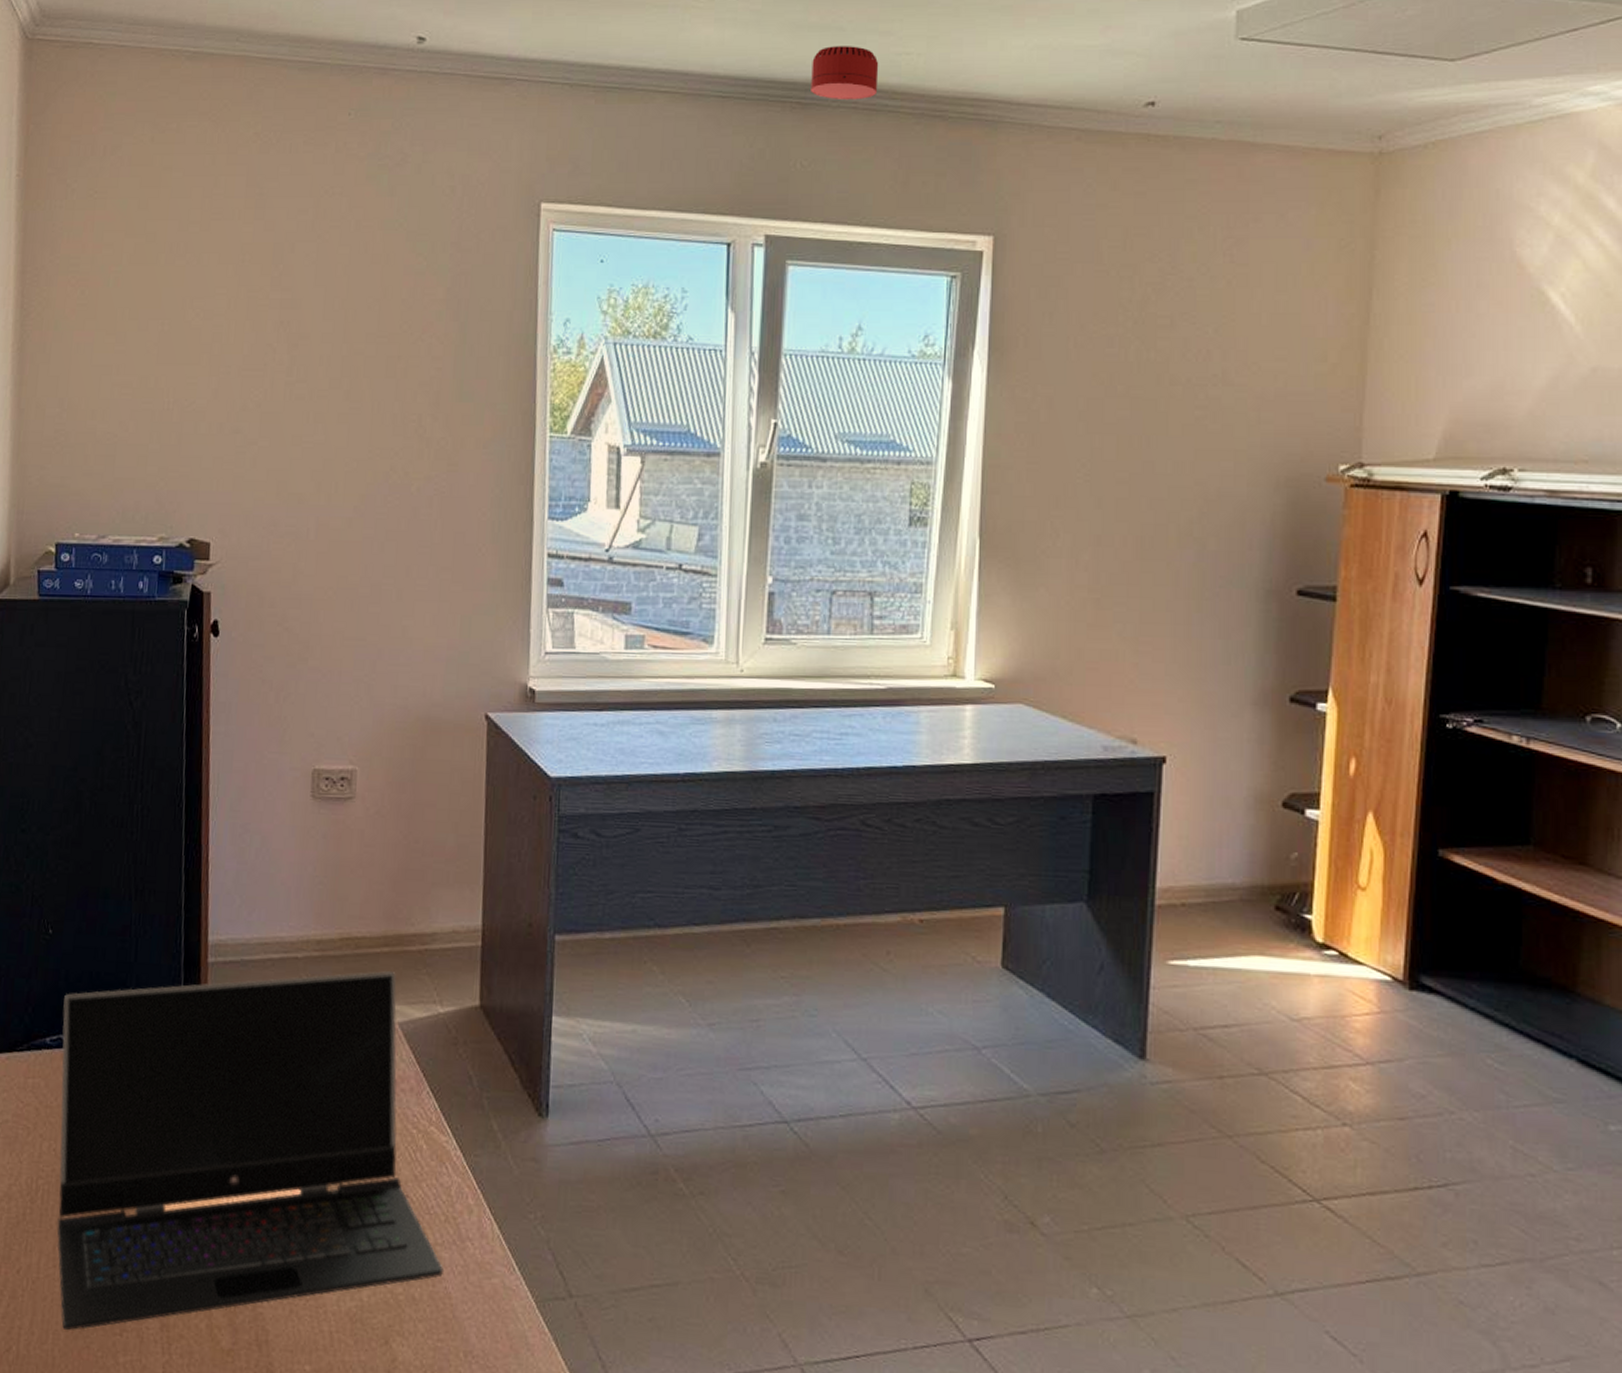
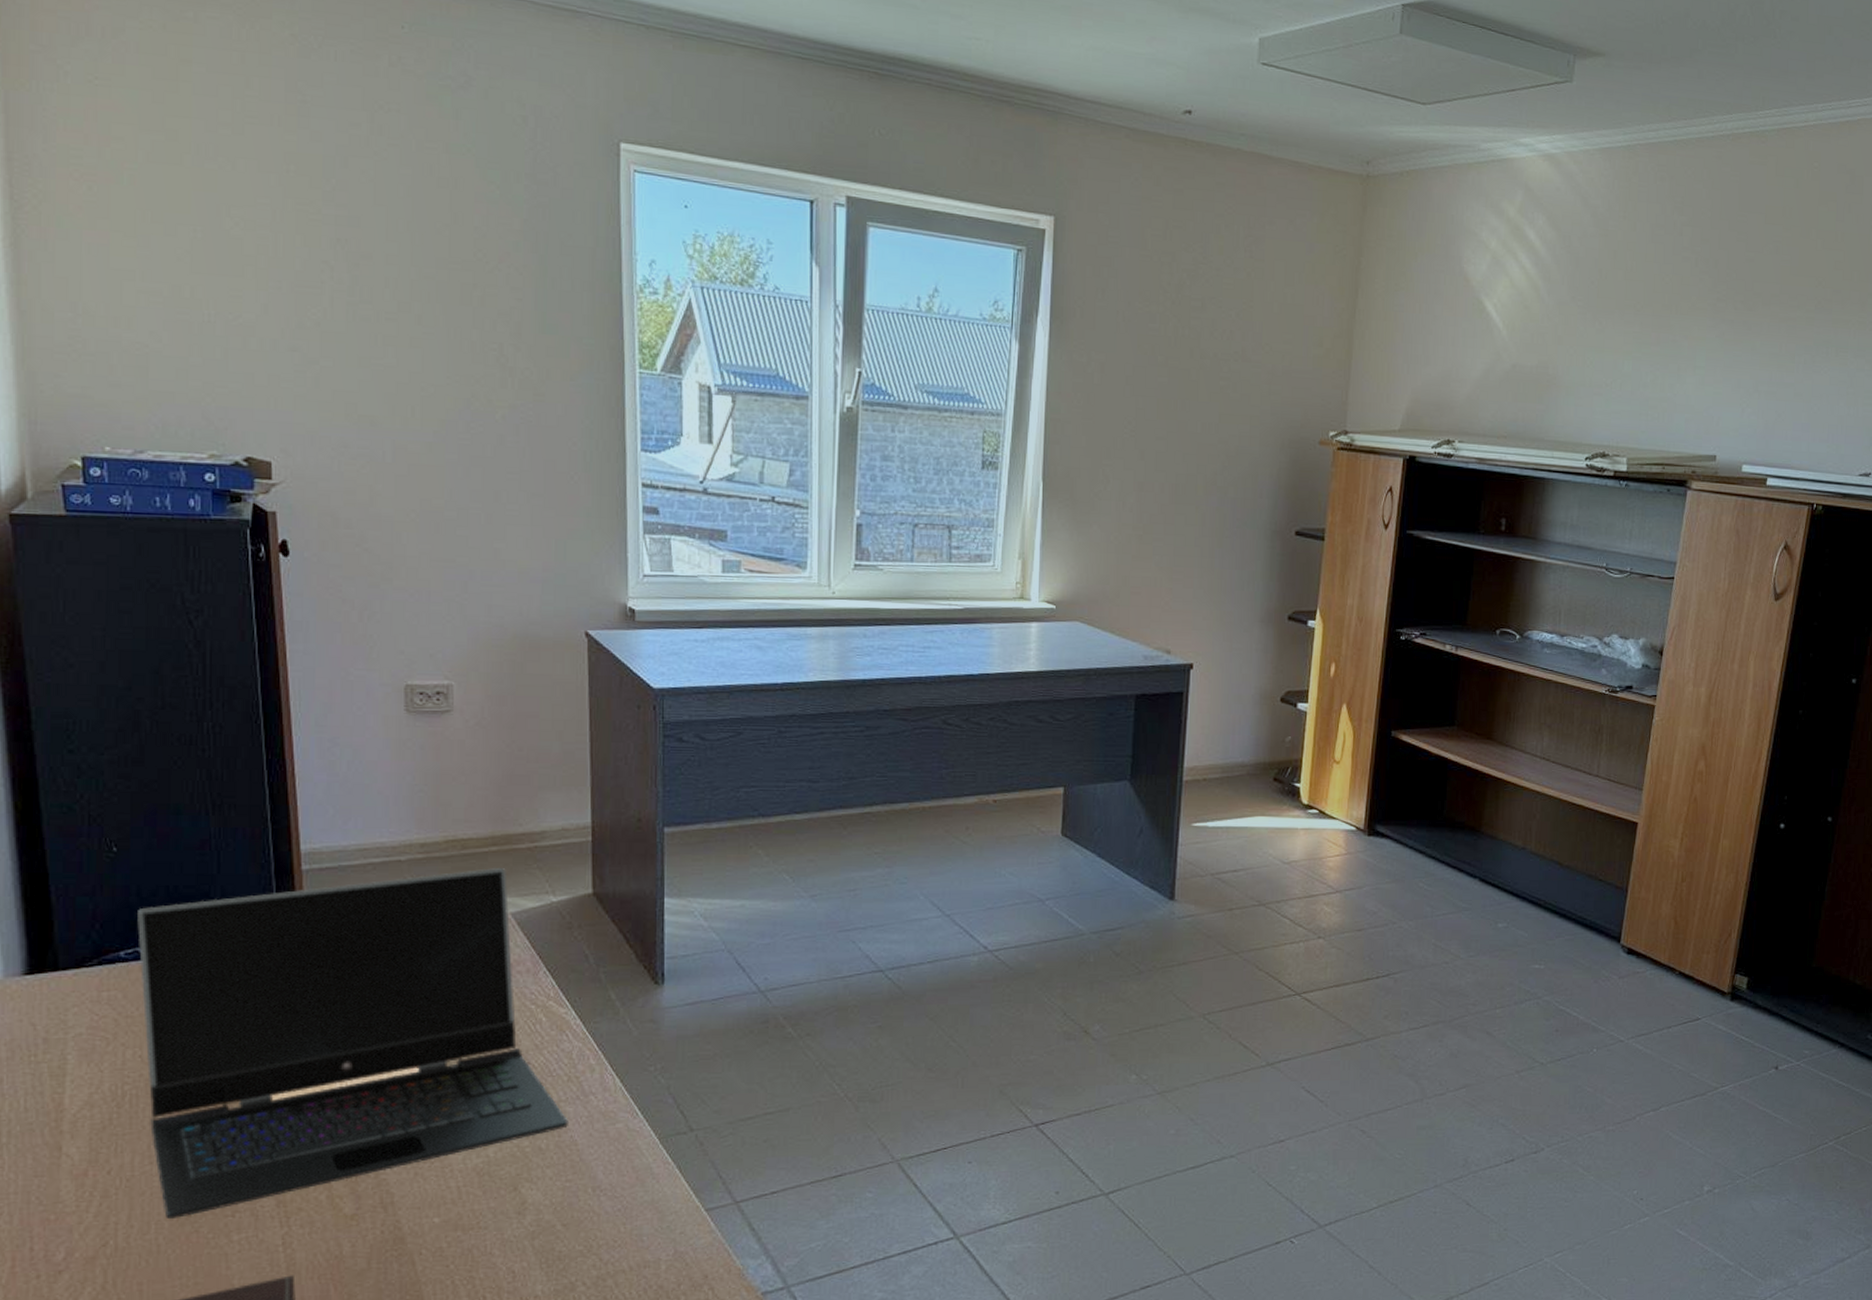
smoke detector: present [811,46,879,101] -> none [887,22,951,77]

